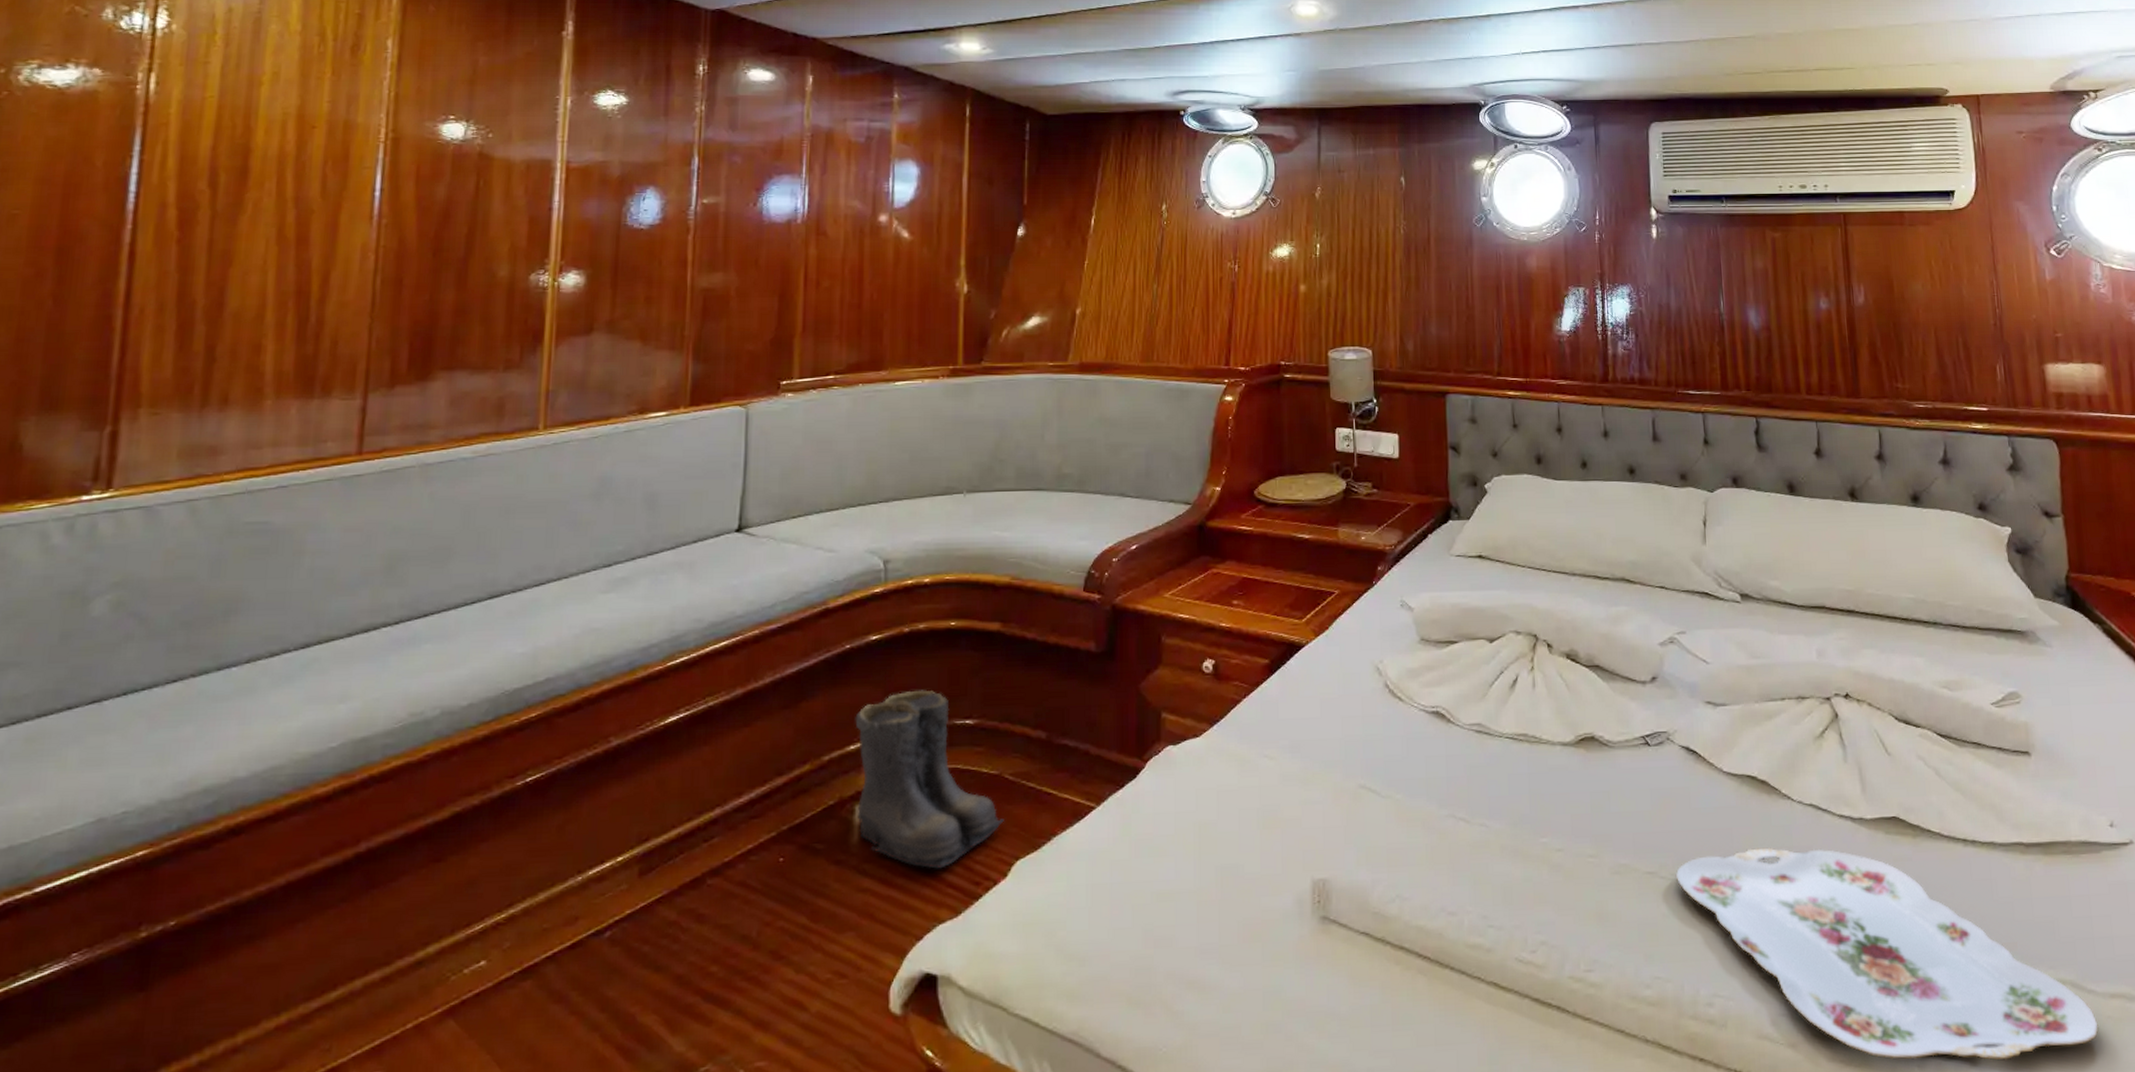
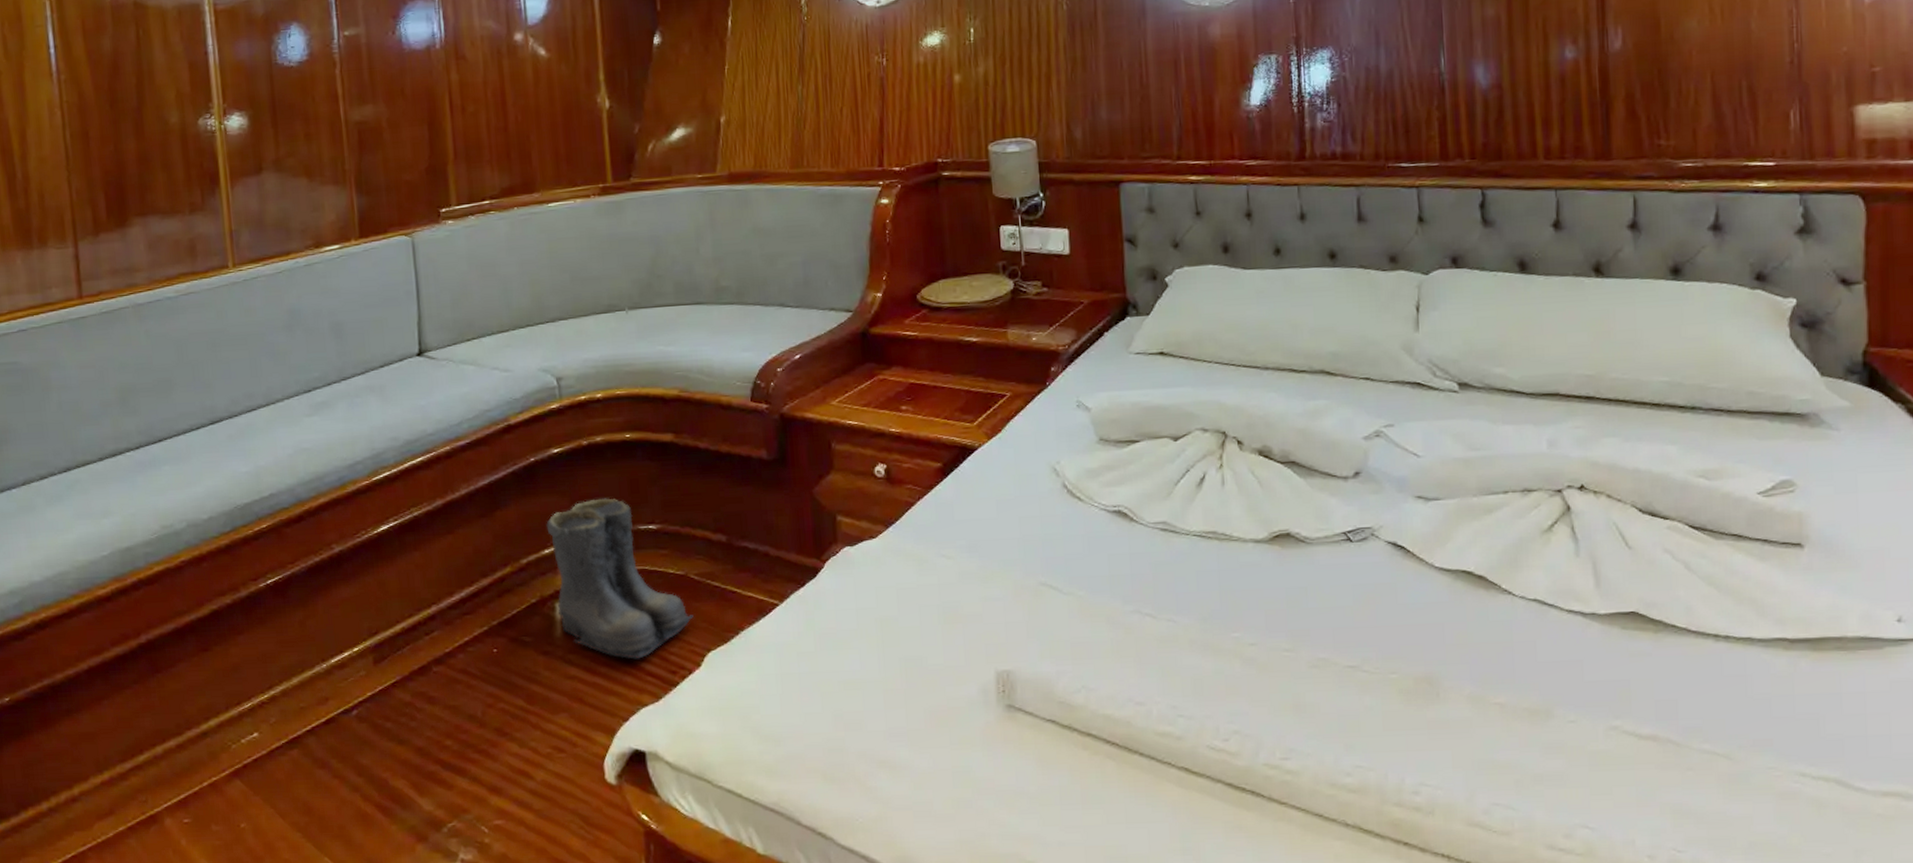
serving tray: present [1676,847,2099,1060] -> none [1380,642,1865,854]

